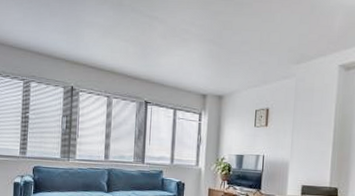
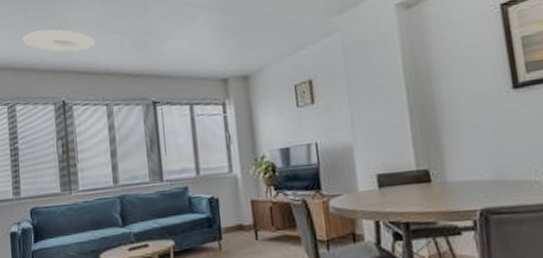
ceiling light: none [43,24,106,49] -> present [23,29,96,52]

